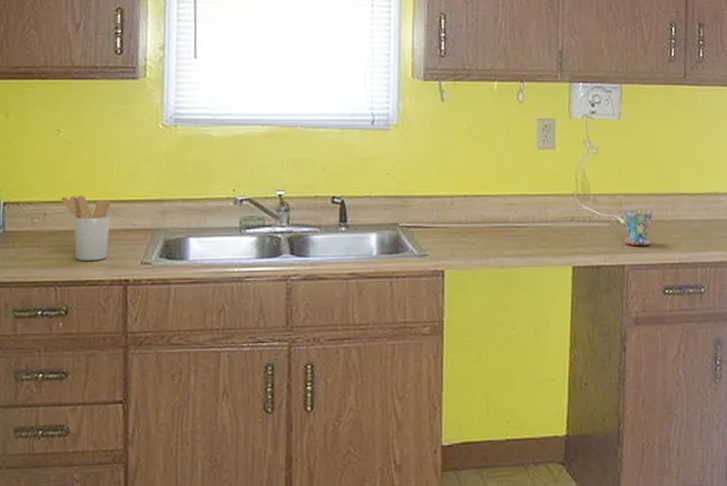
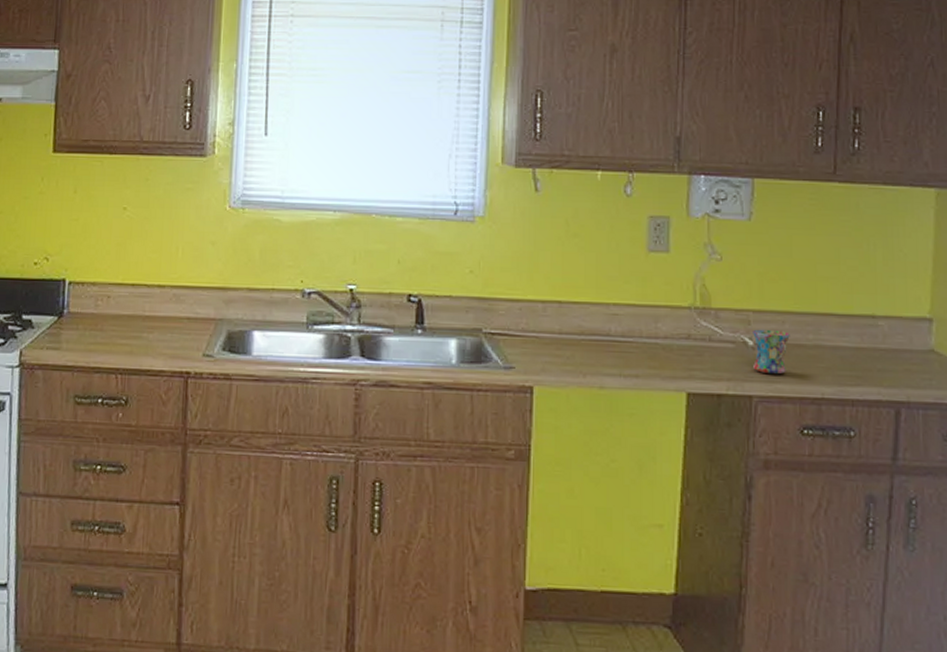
utensil holder: present [60,196,111,261] -> none [124,278,174,349]

